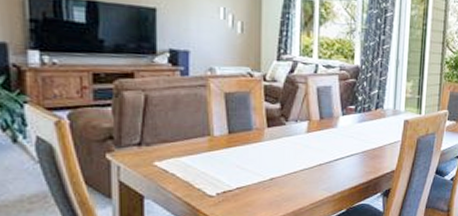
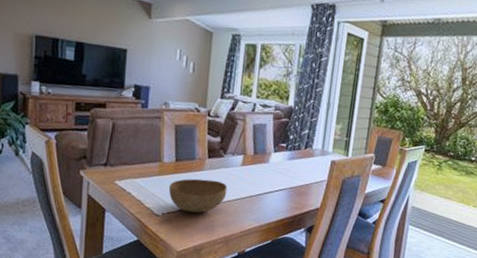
bowl: none [223,151,292,189] -> present [169,178,227,213]

